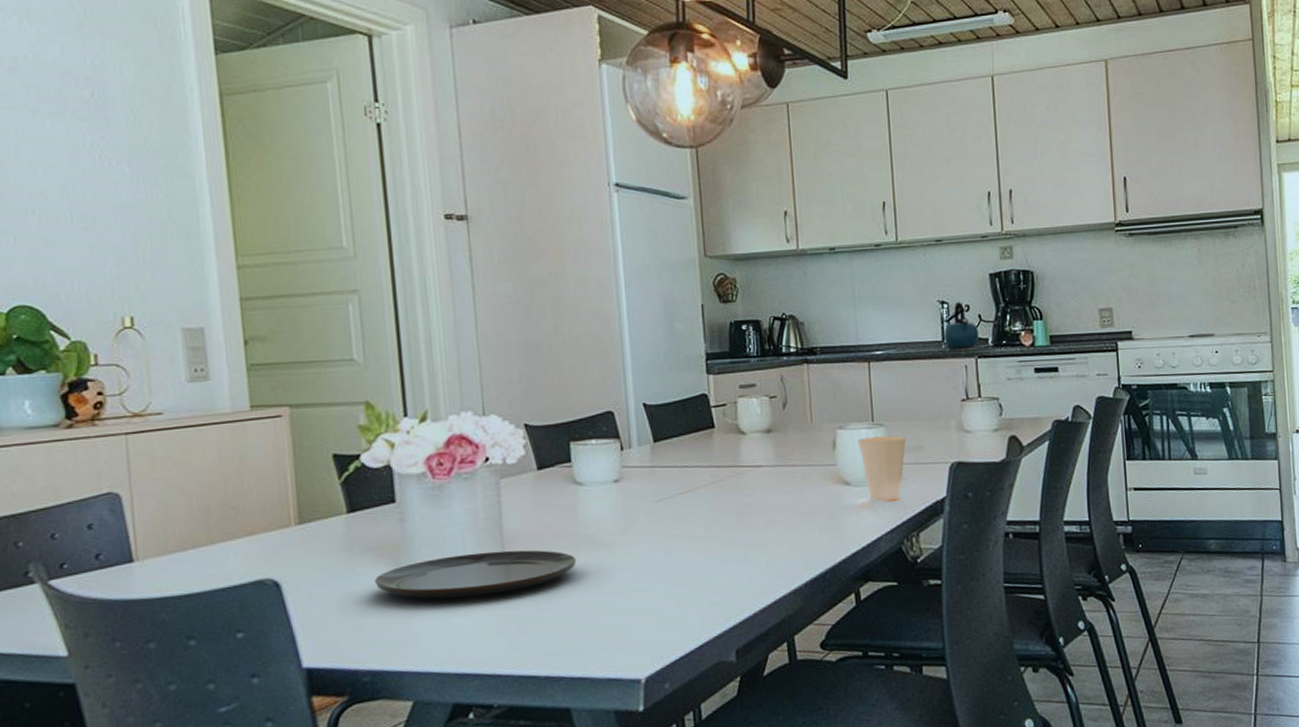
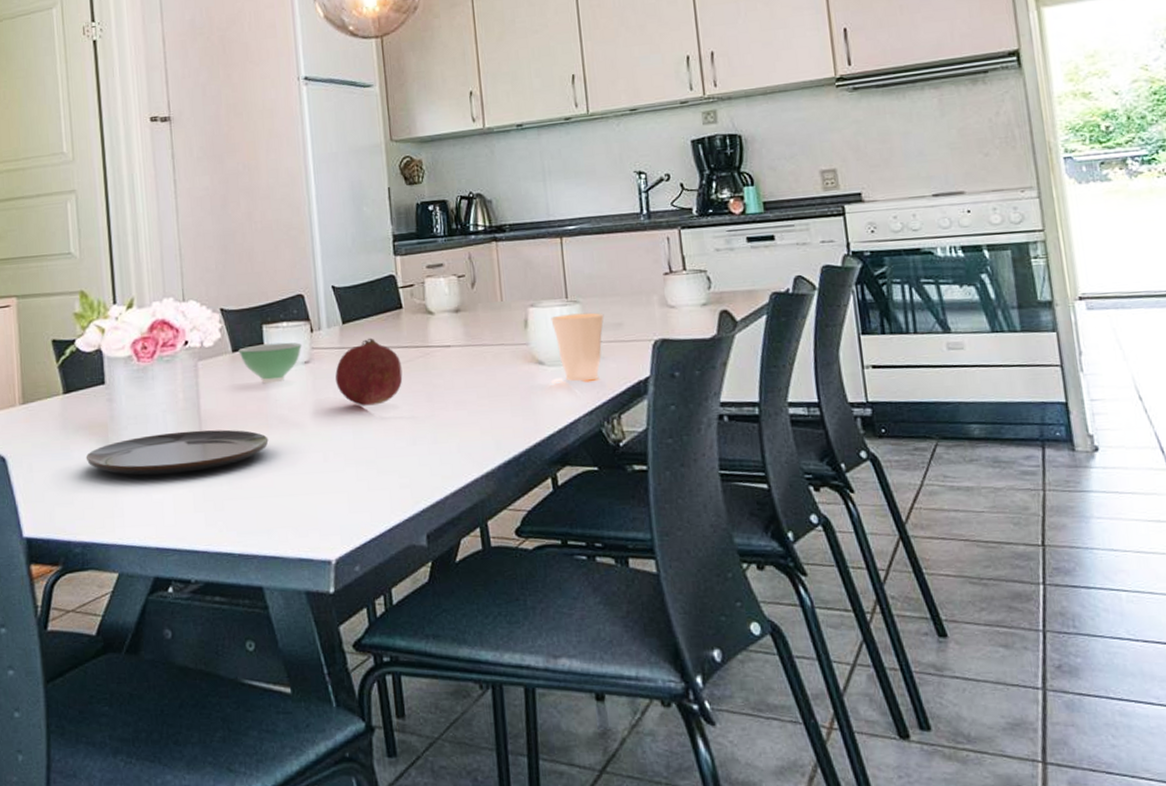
bowl: none [544,460,612,503] -> present [238,342,302,384]
fruit: none [646,457,714,526] -> present [335,338,403,406]
kettle: present [943,302,979,349] -> none [641,171,682,220]

